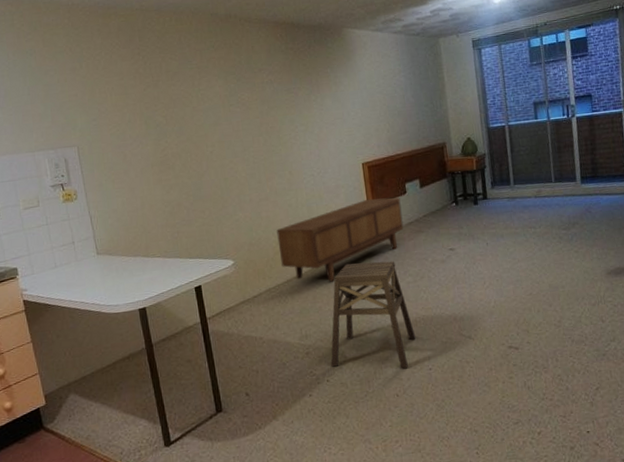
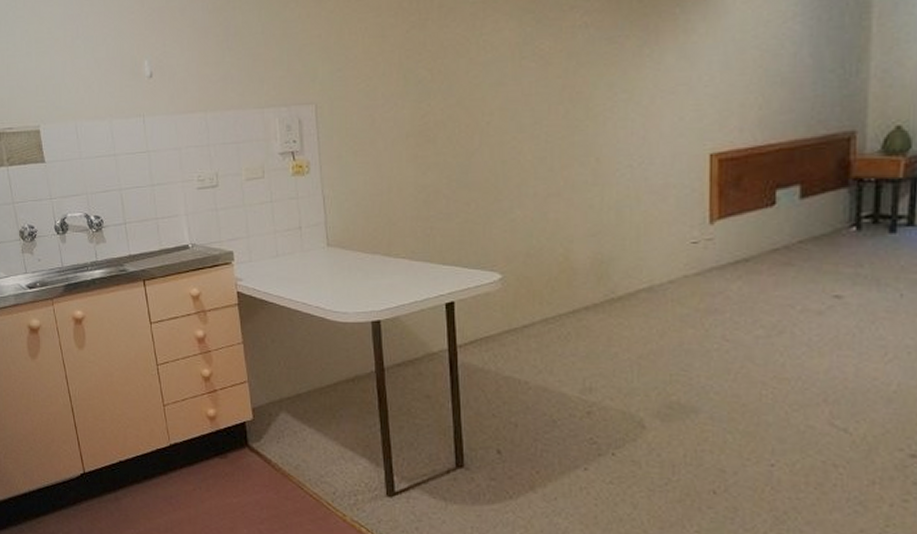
sideboard: present [276,197,404,282] -> none [566,207,764,321]
stool: present [330,260,416,368] -> none [621,298,757,457]

